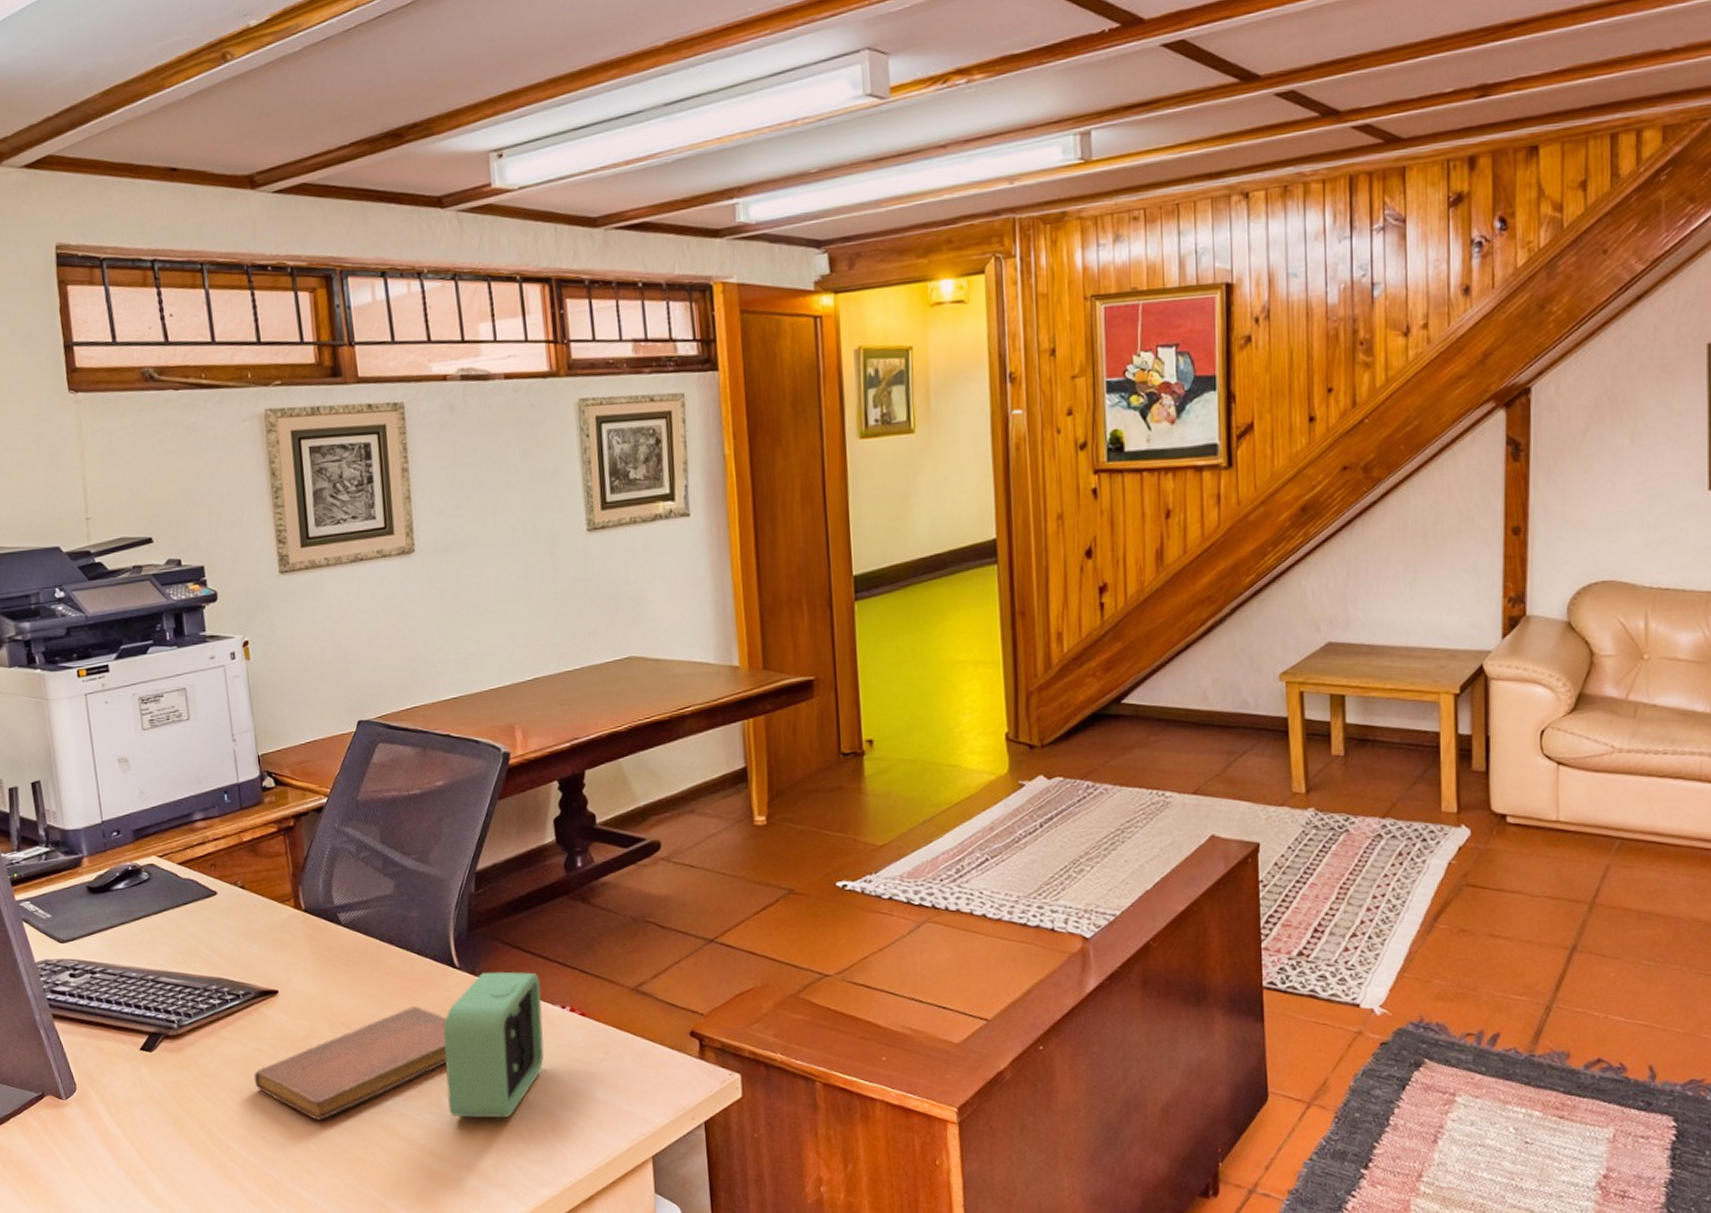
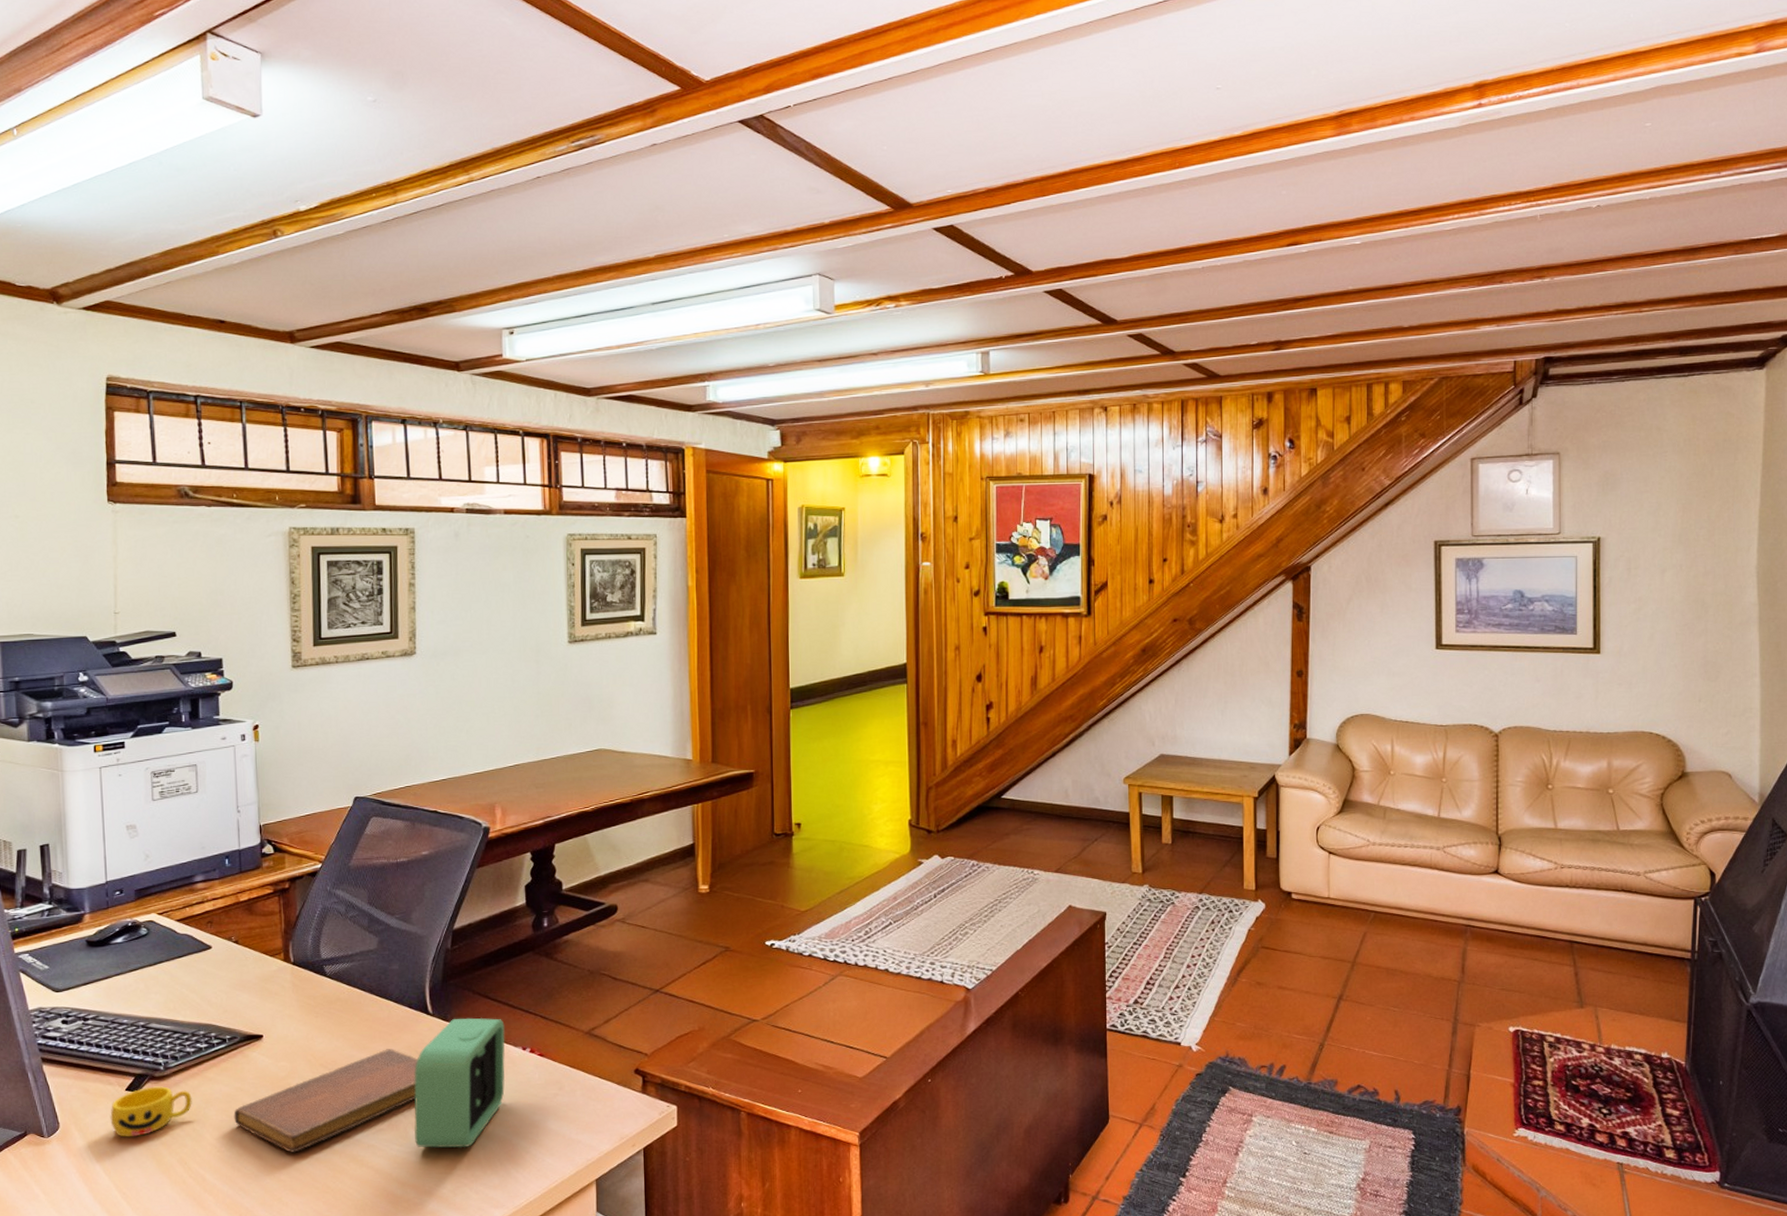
cup: none [126,1046,210,1101] -> present [110,1086,192,1137]

